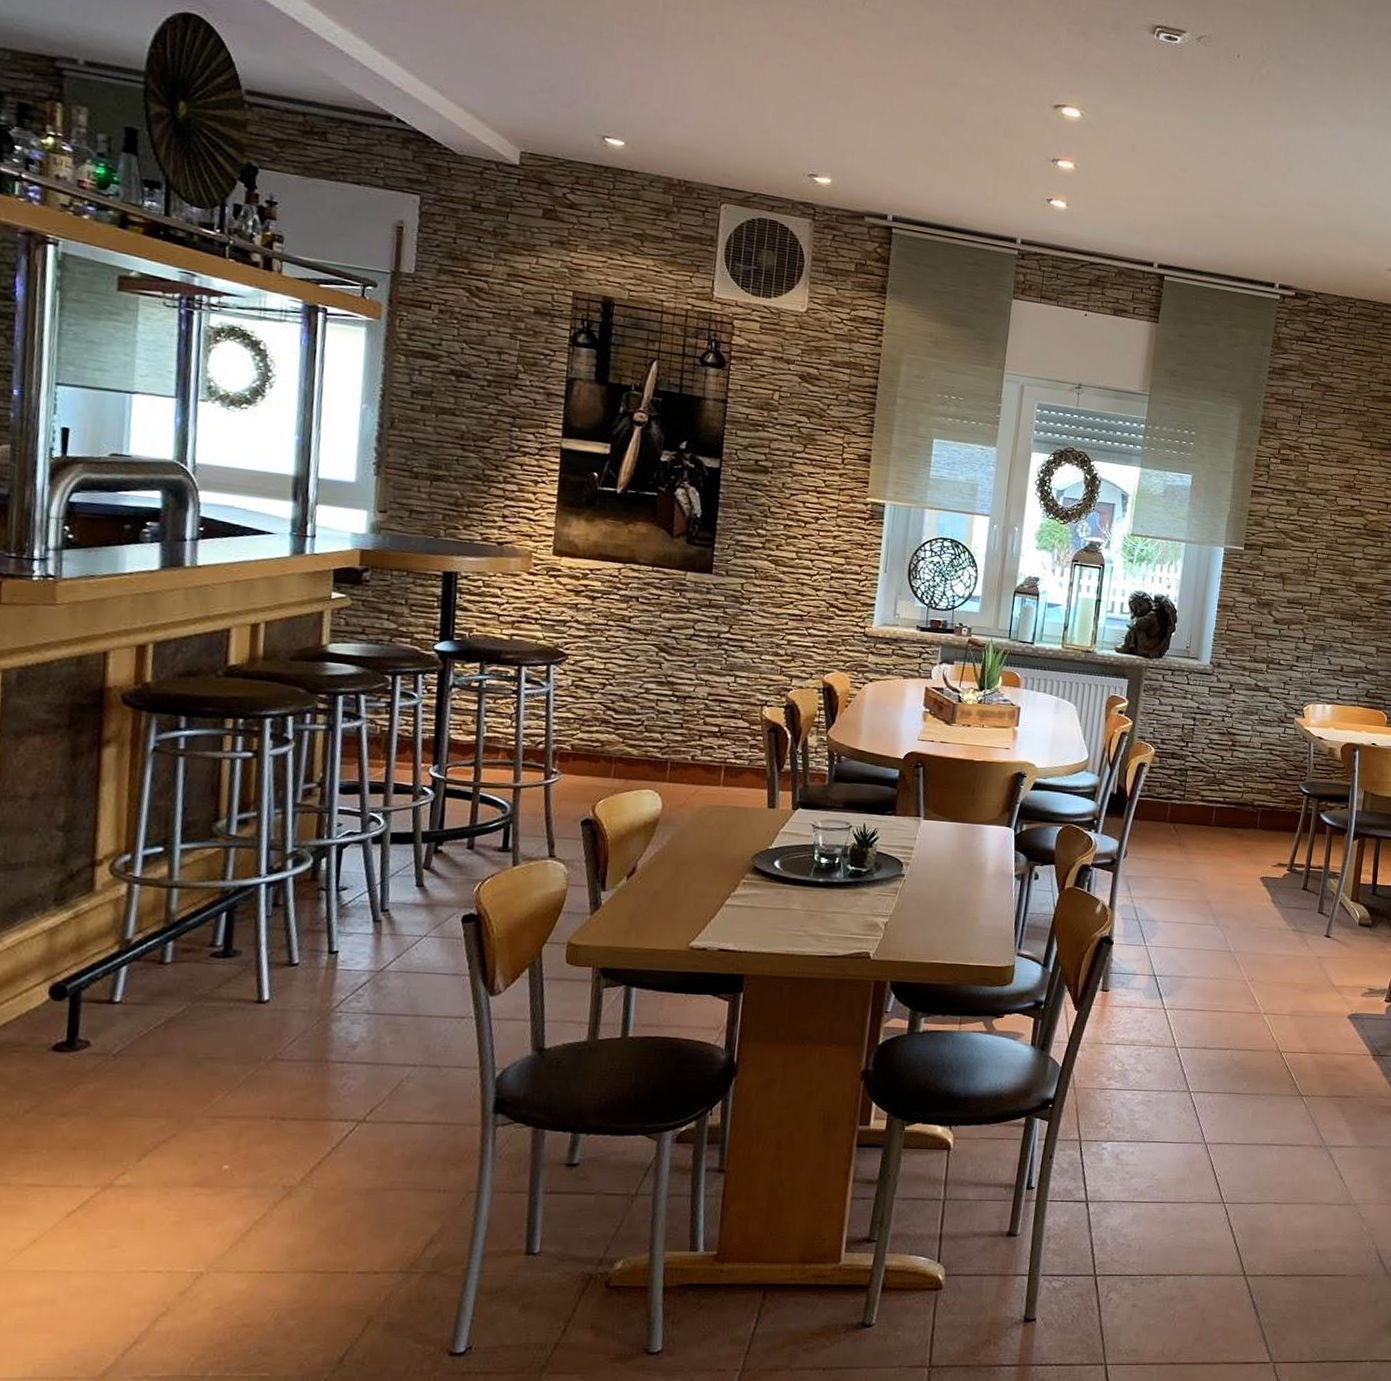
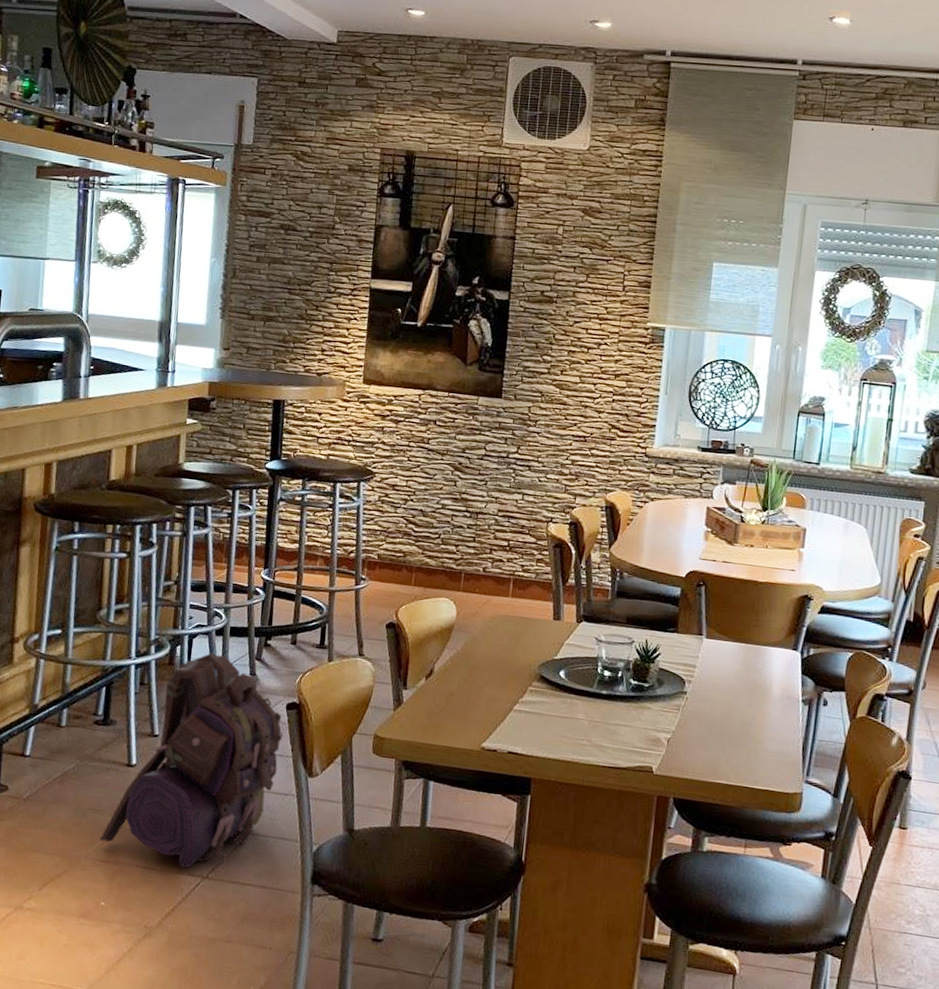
backpack: none [220,863,459,1114] -> present [99,652,284,869]

